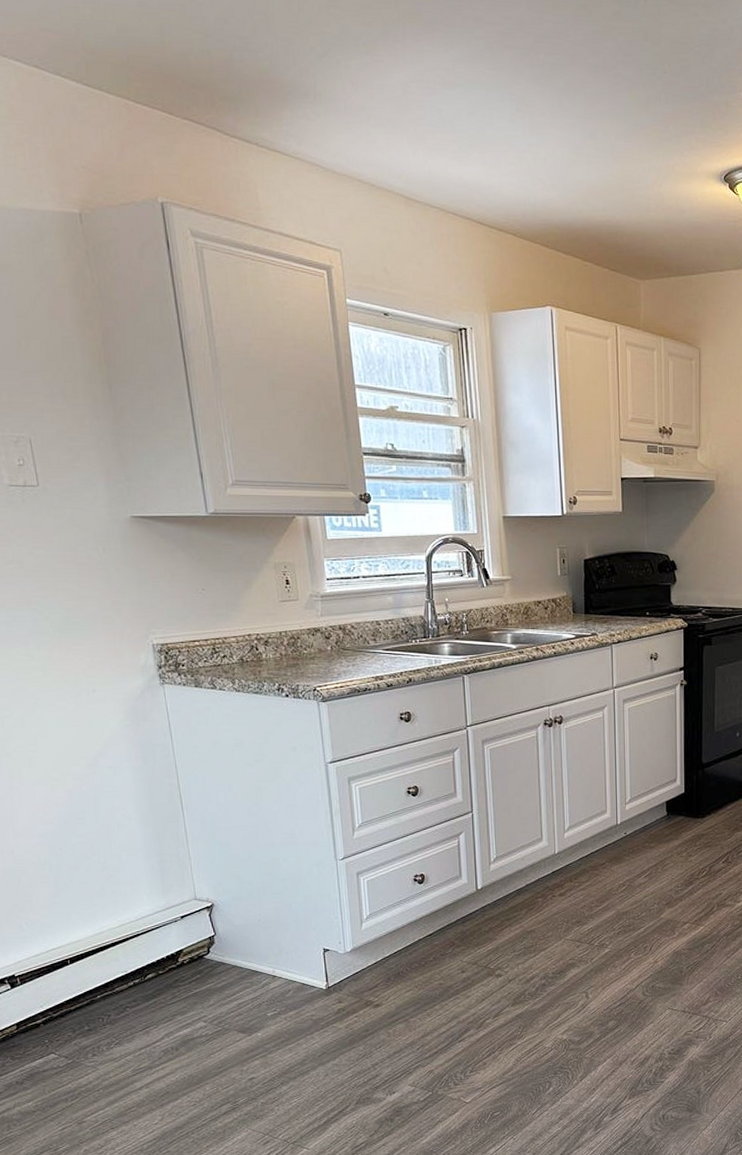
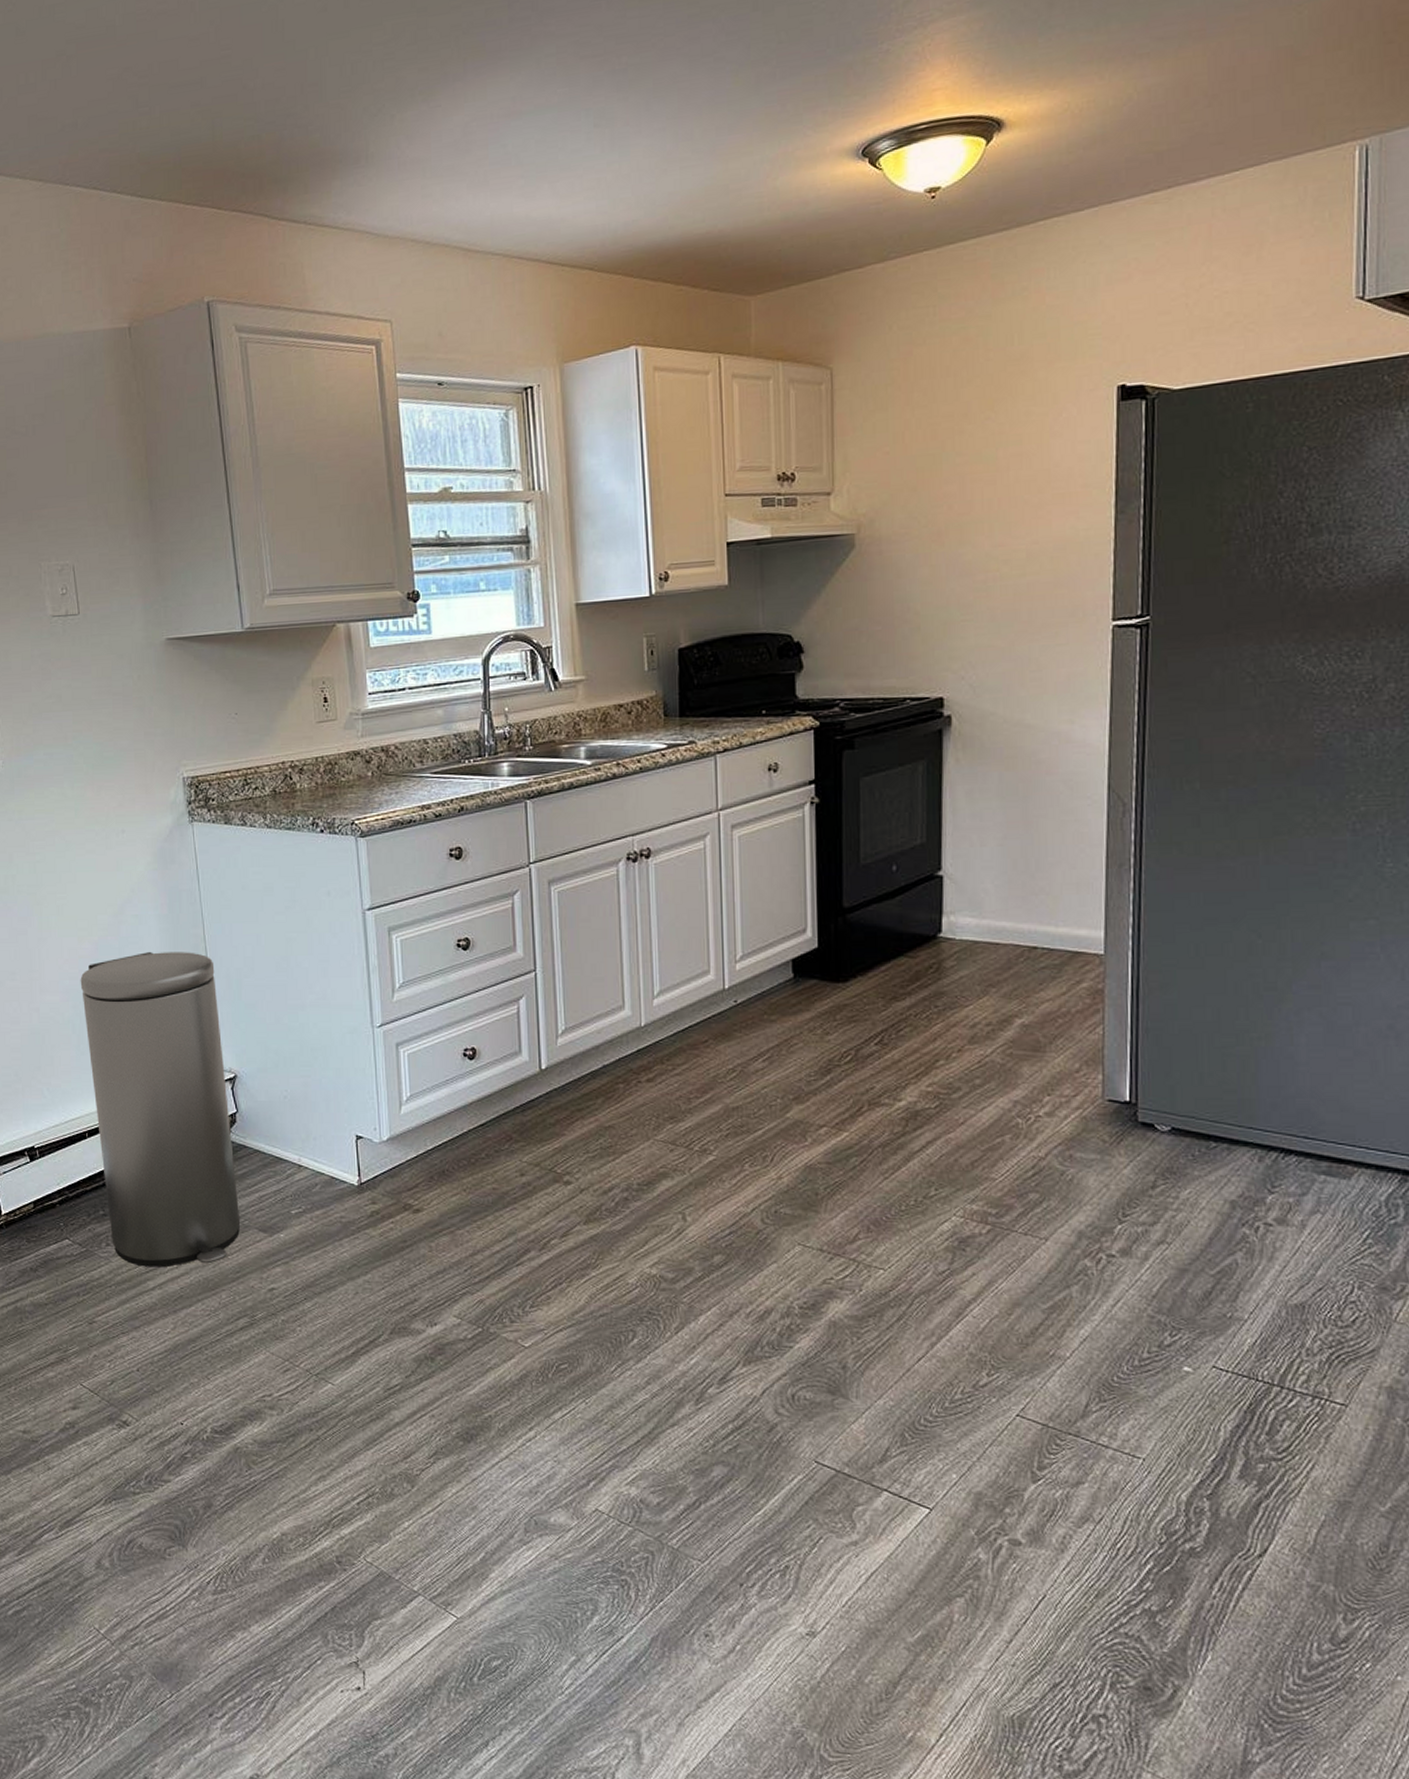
pedal bin: none [55,799,222,1071] -> present [80,952,241,1267]

